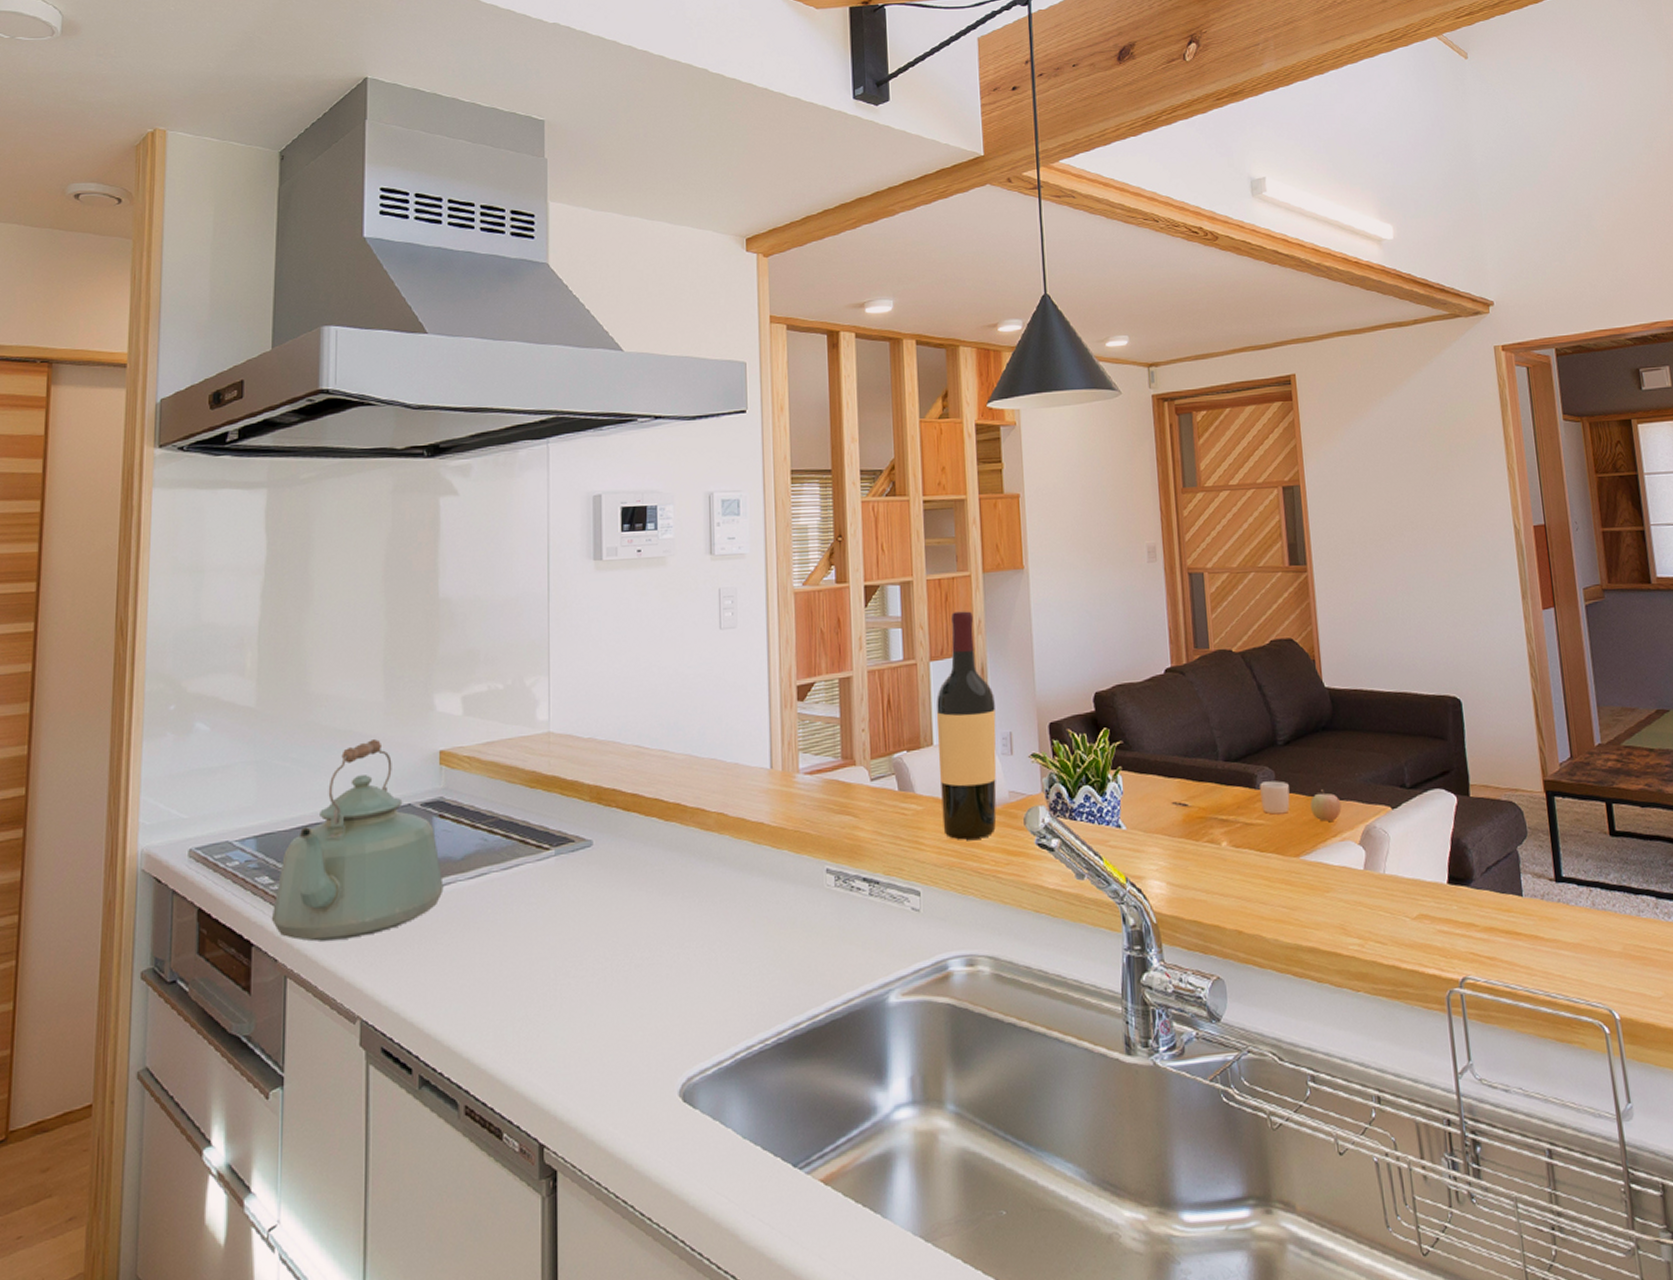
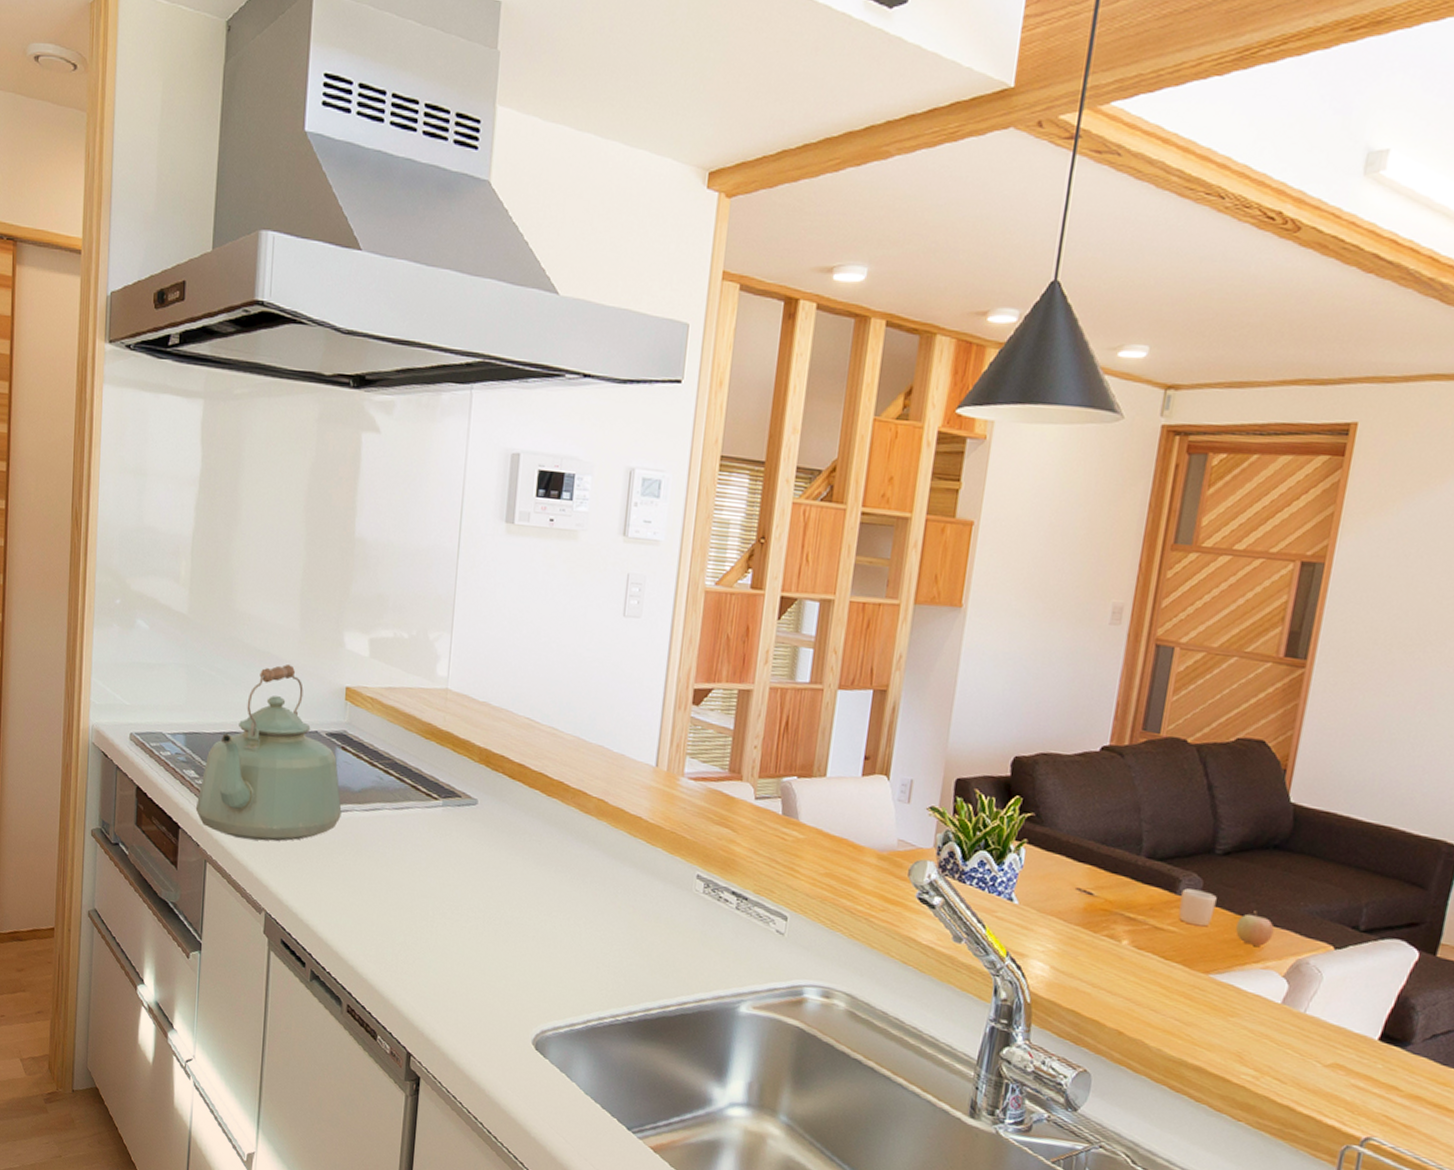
wine bottle: present [936,611,997,840] -> none [821,641,902,880]

